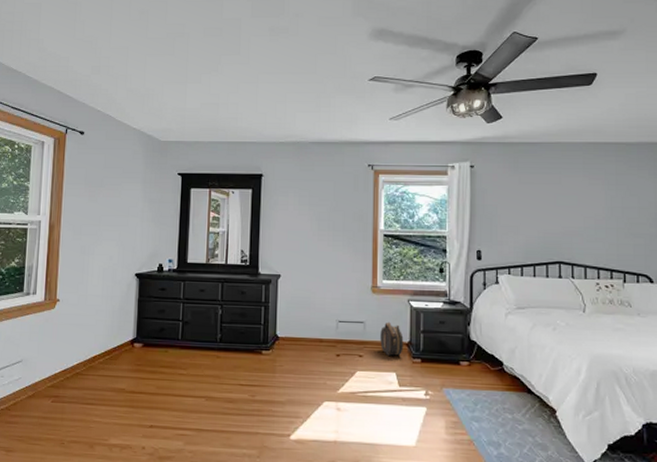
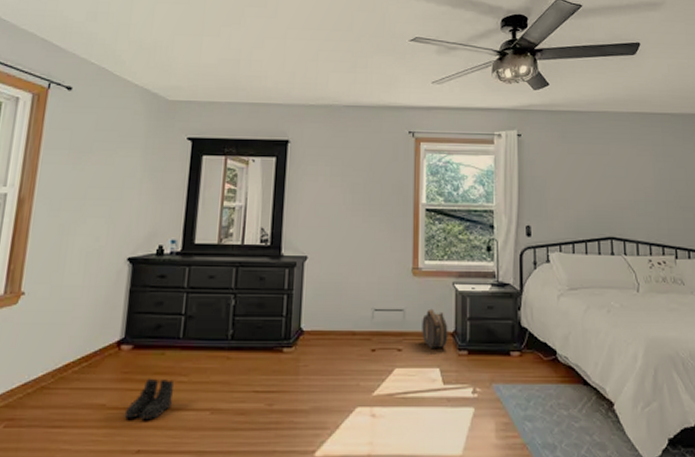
boots: none [139,370,177,402] -> present [124,378,175,419]

